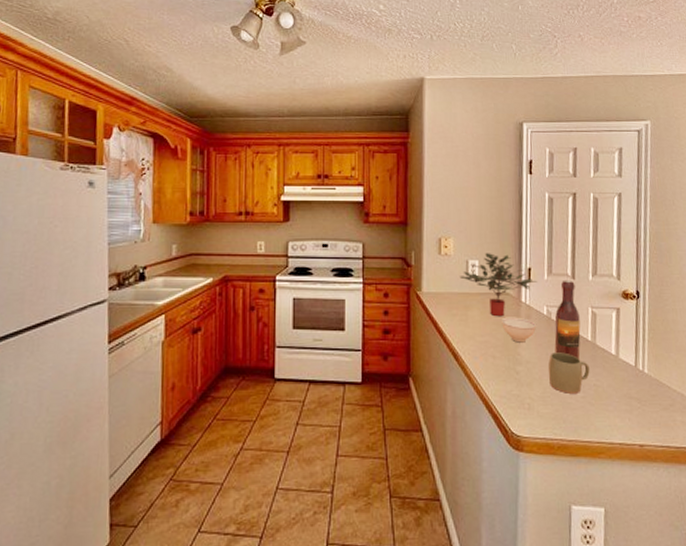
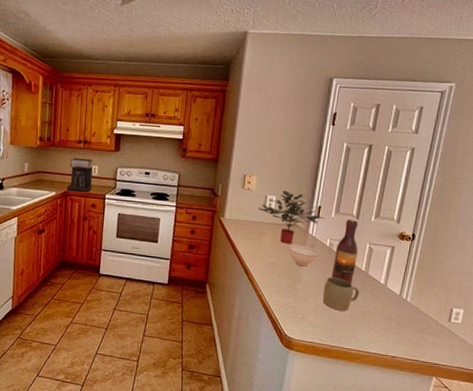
coffee maker: none [226,234,259,275] -> present [66,158,93,192]

